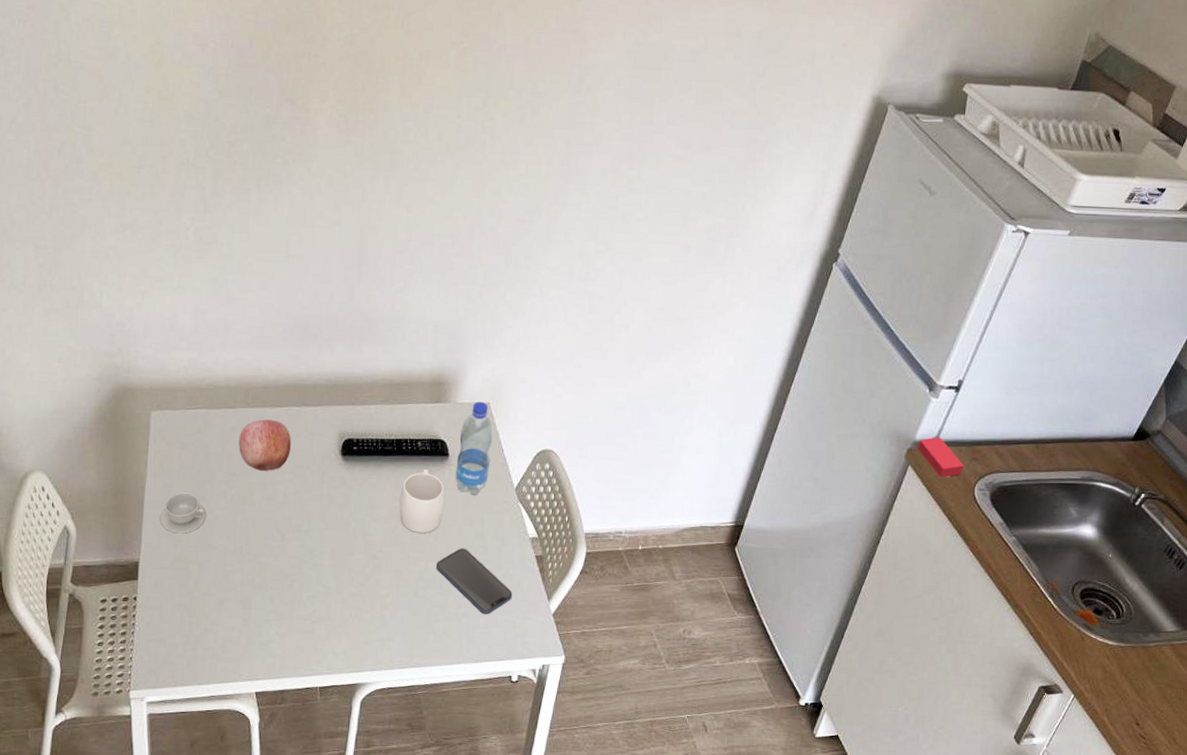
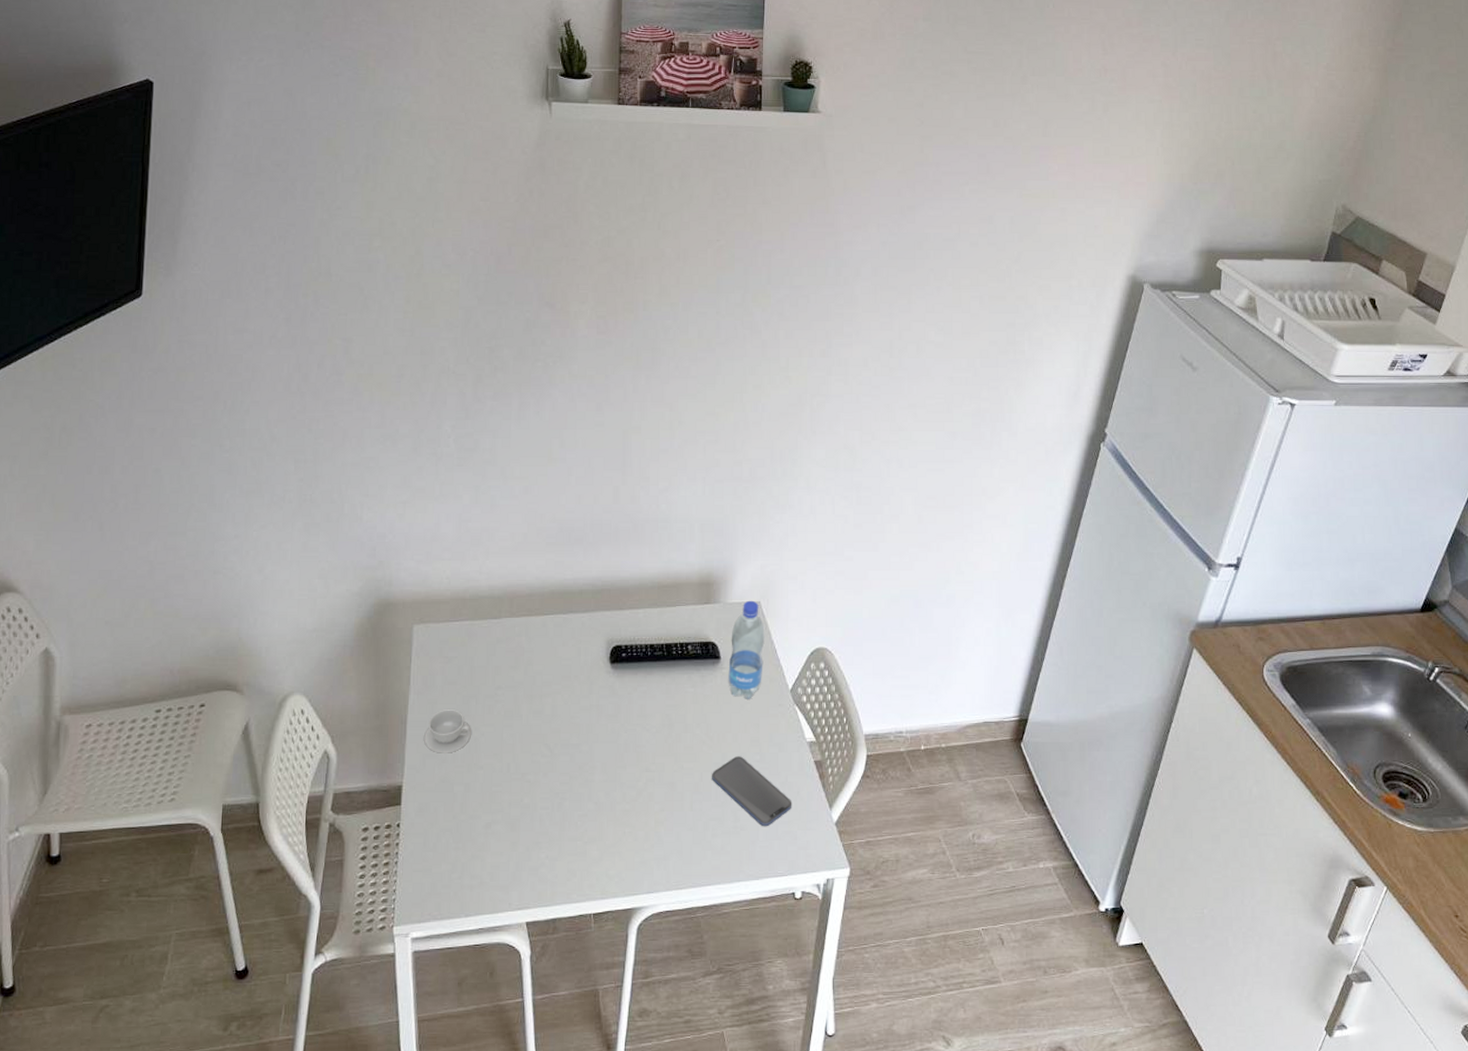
fruit: present [239,419,291,471] -> none [504,629,558,683]
mug: present [399,468,445,533] -> none [671,673,719,742]
sponge: present [918,437,964,477] -> none [1201,617,1250,659]

